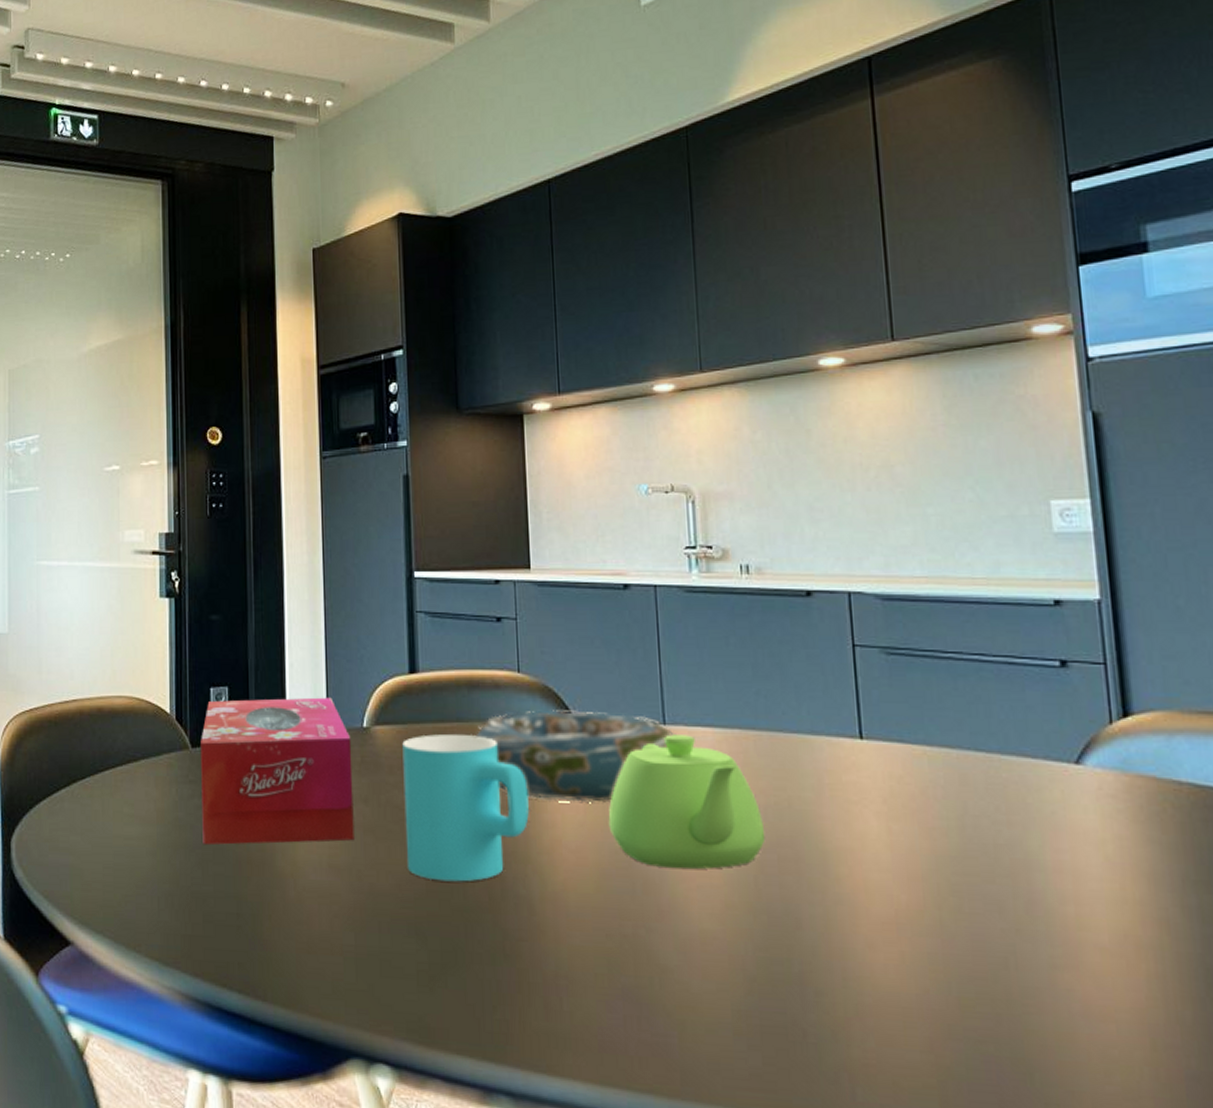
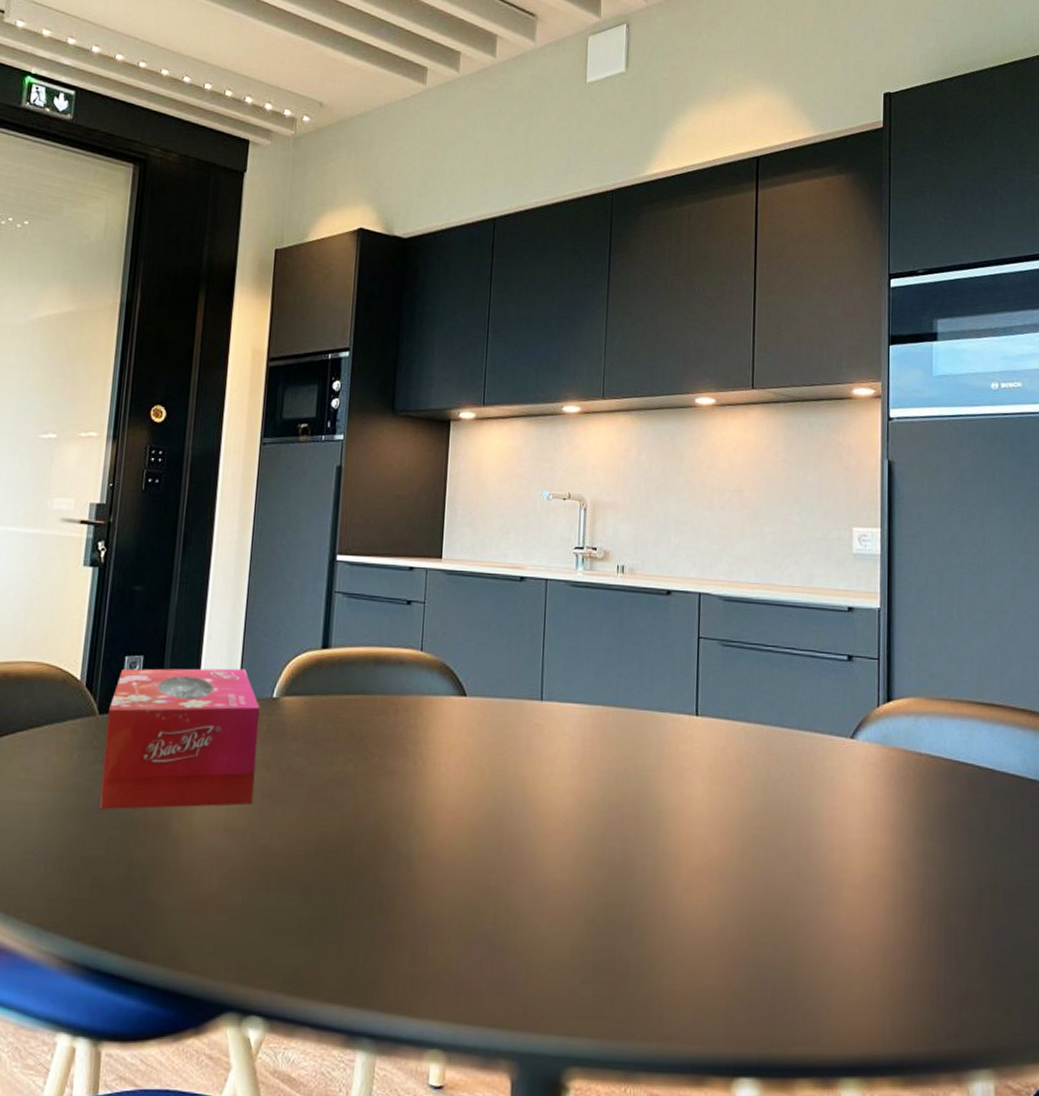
cup: present [402,734,529,882] -> none [301,705,419,842]
decorative bowl: present [475,710,676,804] -> none [376,686,551,770]
teapot: present [608,734,766,869] -> none [485,709,614,827]

